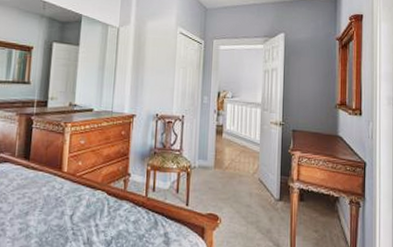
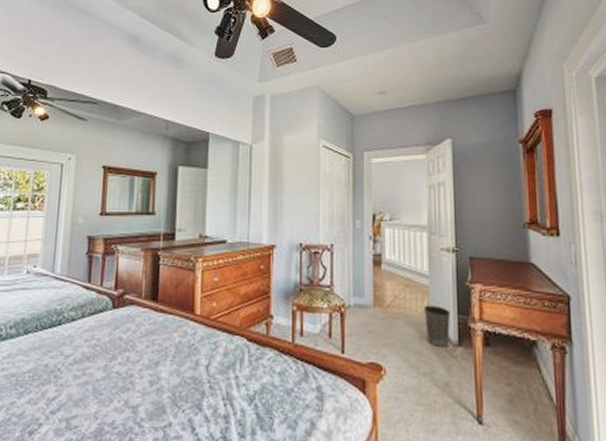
waste basket: none [254,167,275,201] -> present [423,305,450,347]

